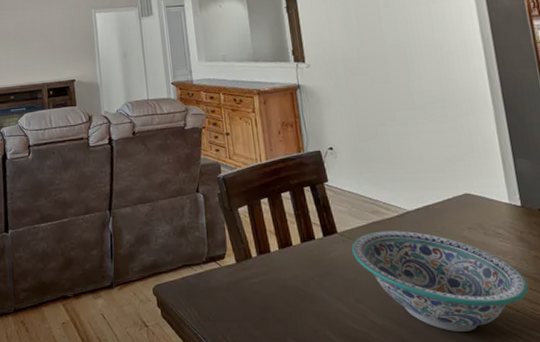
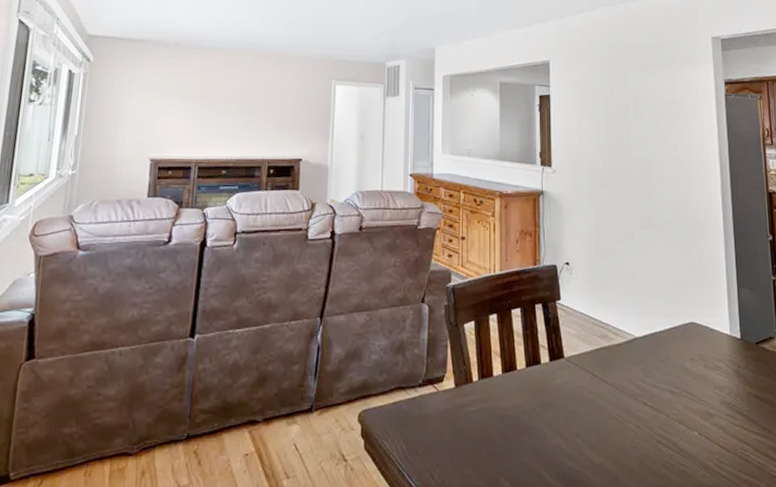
decorative bowl: present [352,230,529,333] -> none [577,358,740,474]

